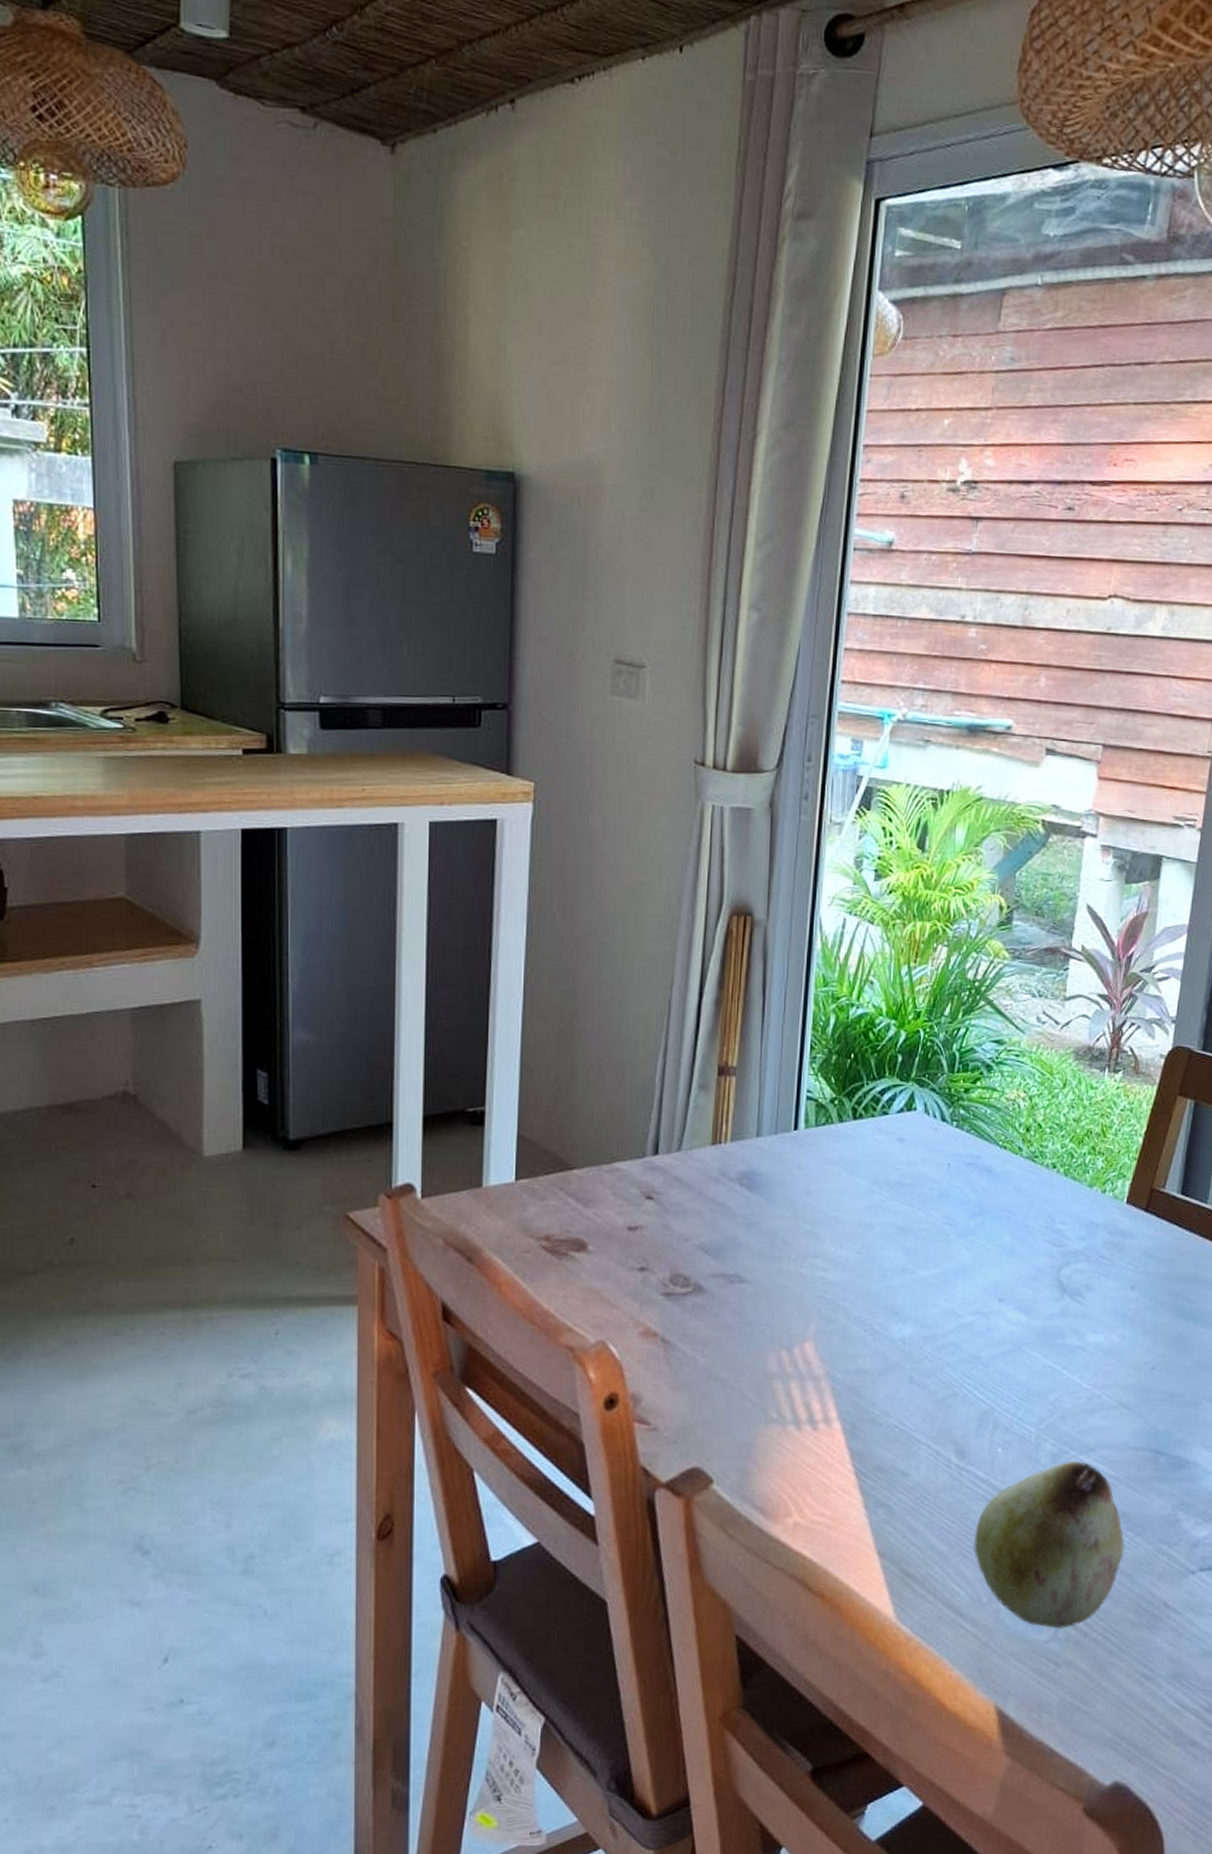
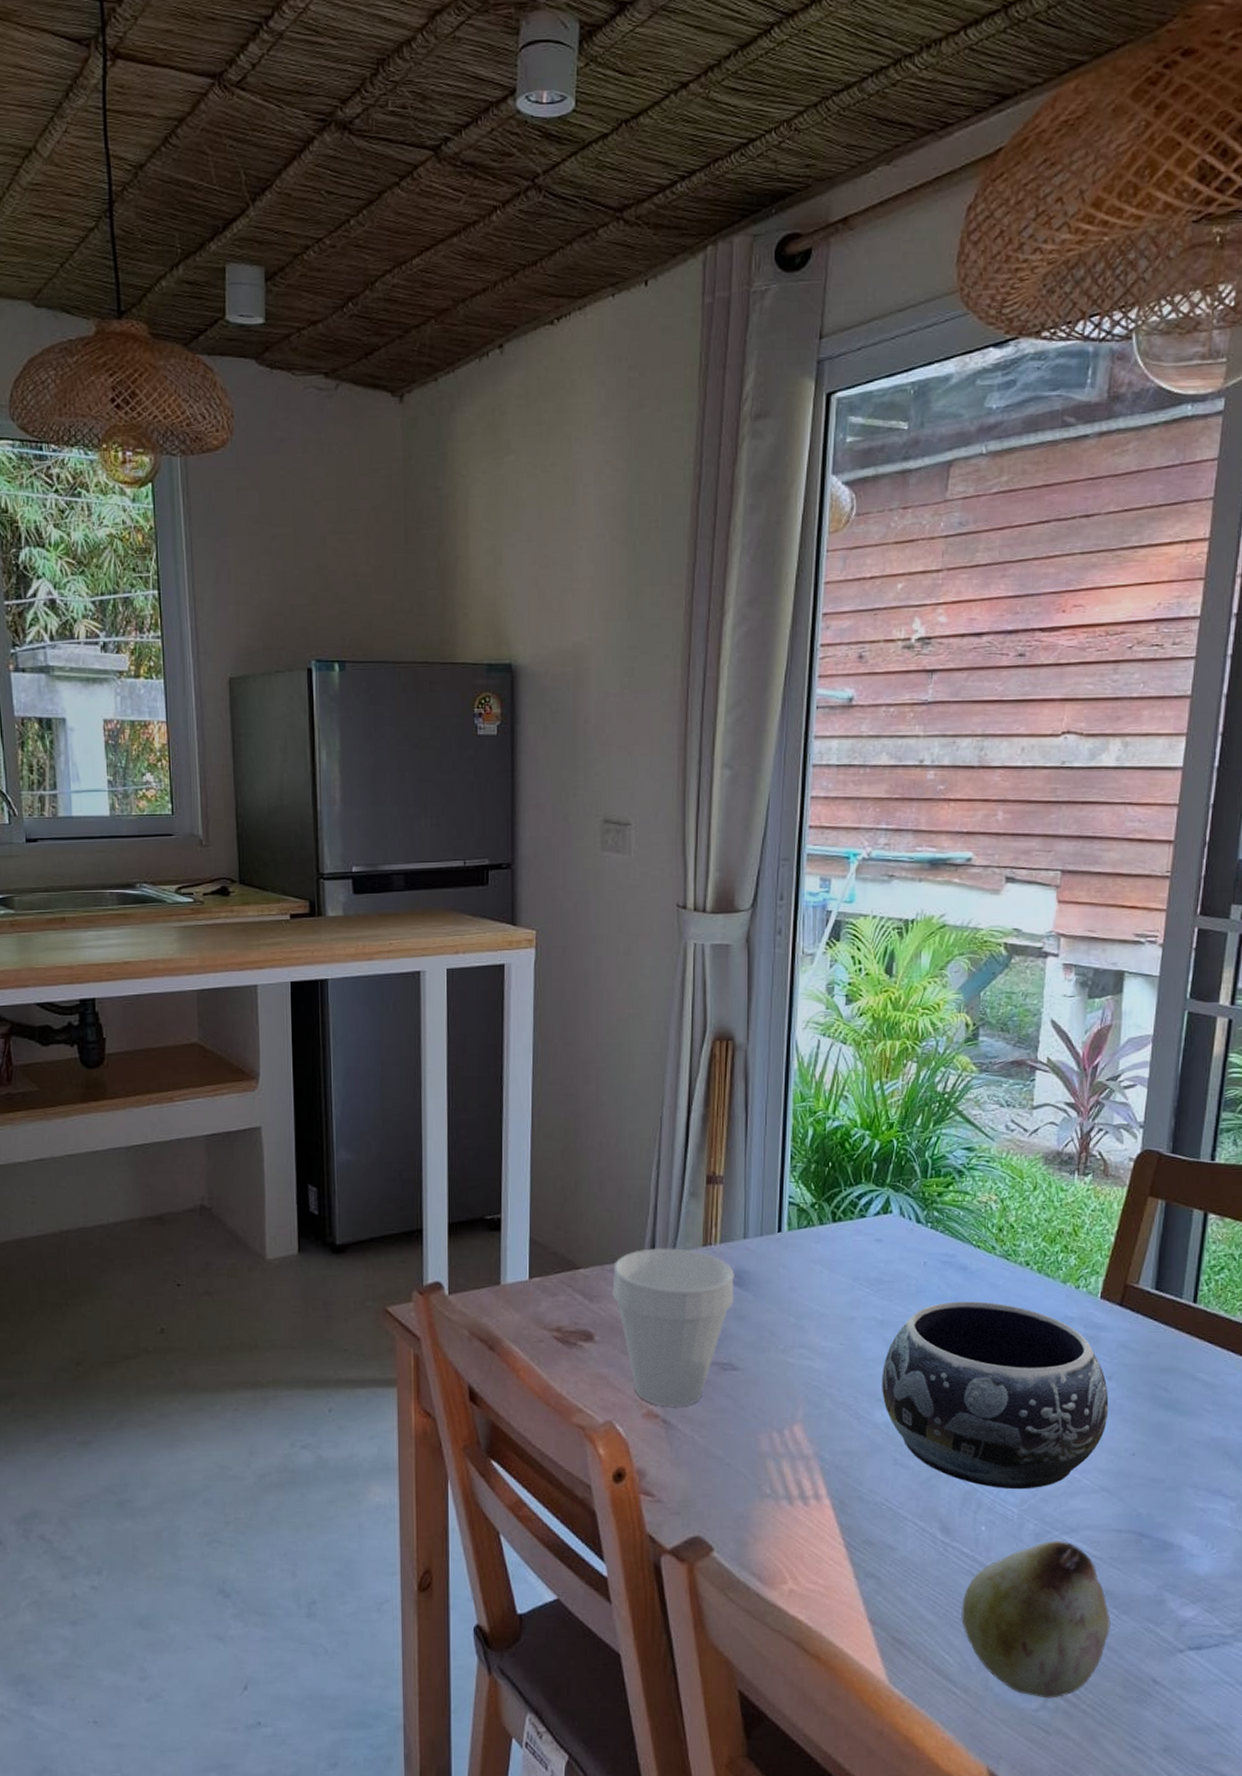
cup: none [609,1147,746,1324] -> present [612,1248,735,1407]
decorative bowl: none [899,1206,1131,1408] -> present [882,1301,1109,1490]

